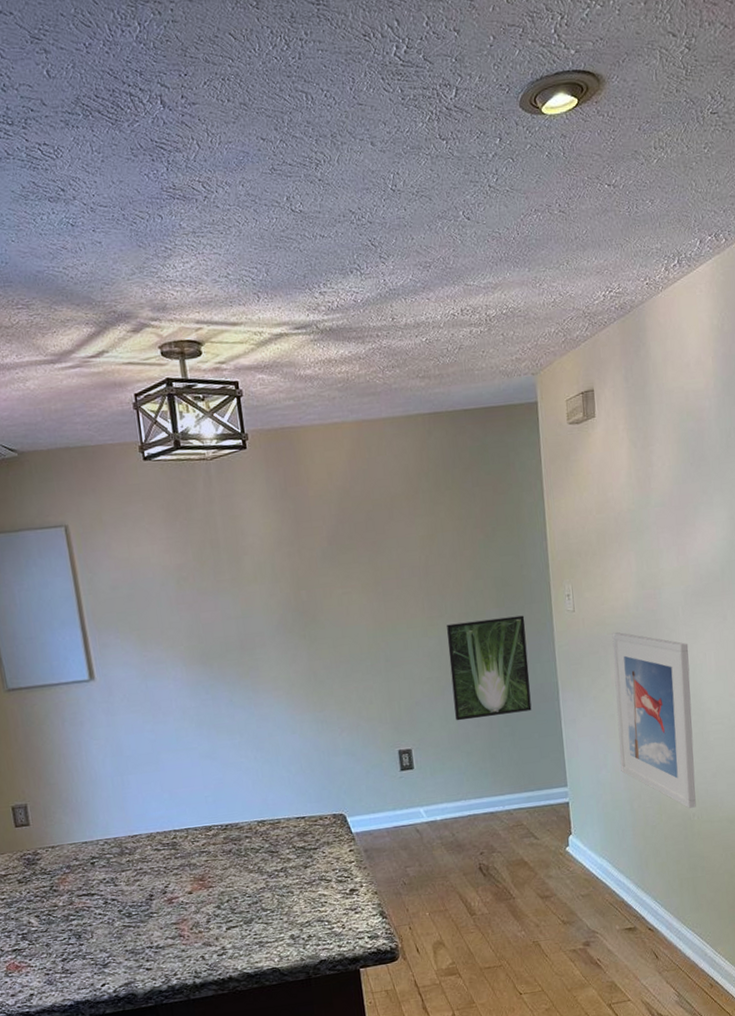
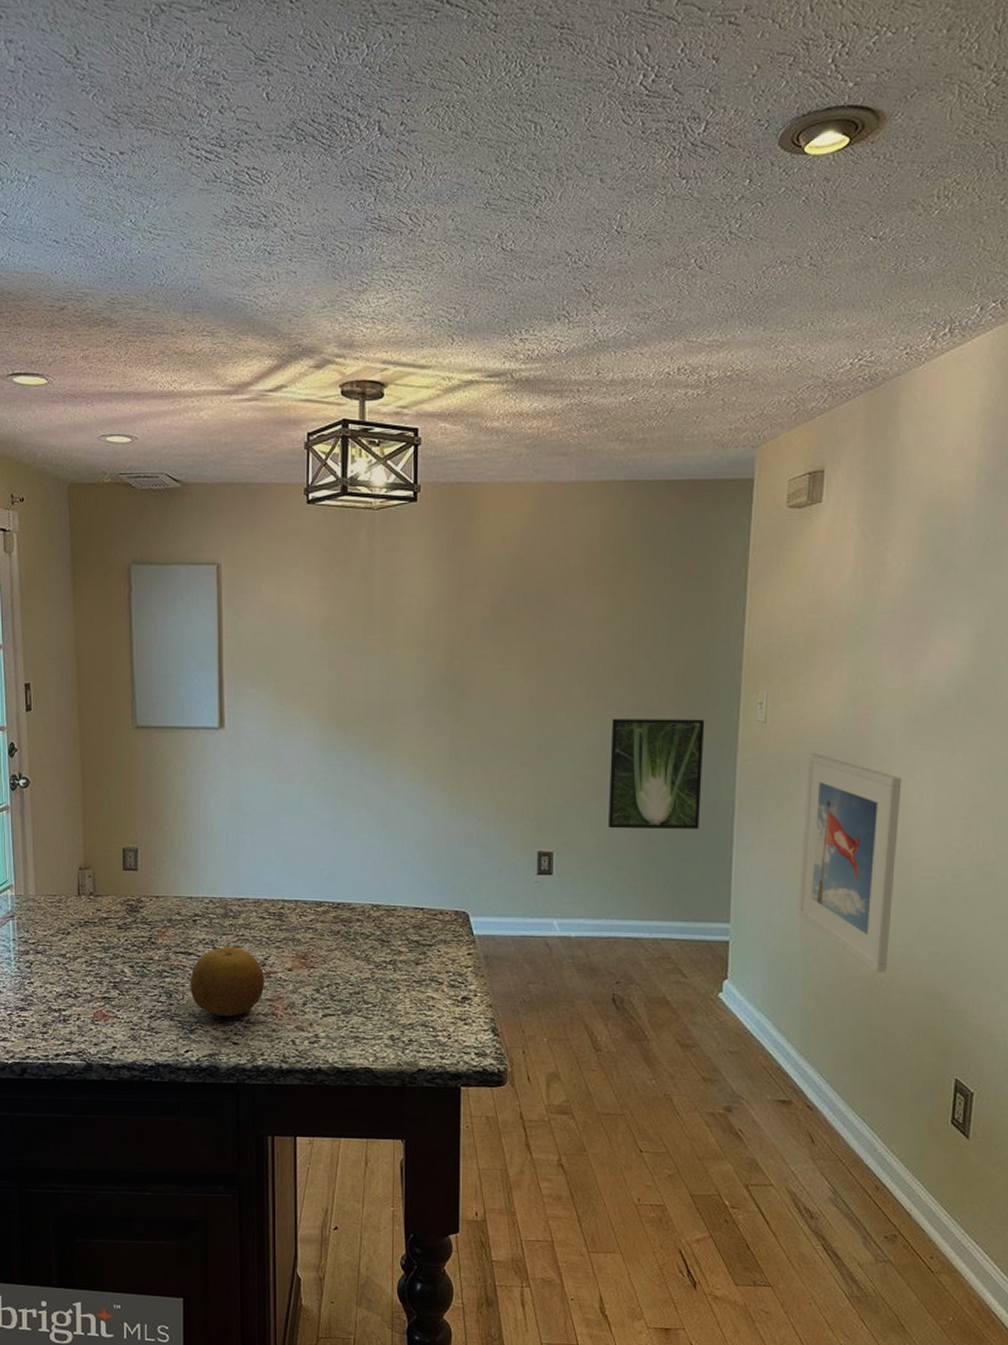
fruit: none [96,881,169,947] -> present [190,946,265,1016]

